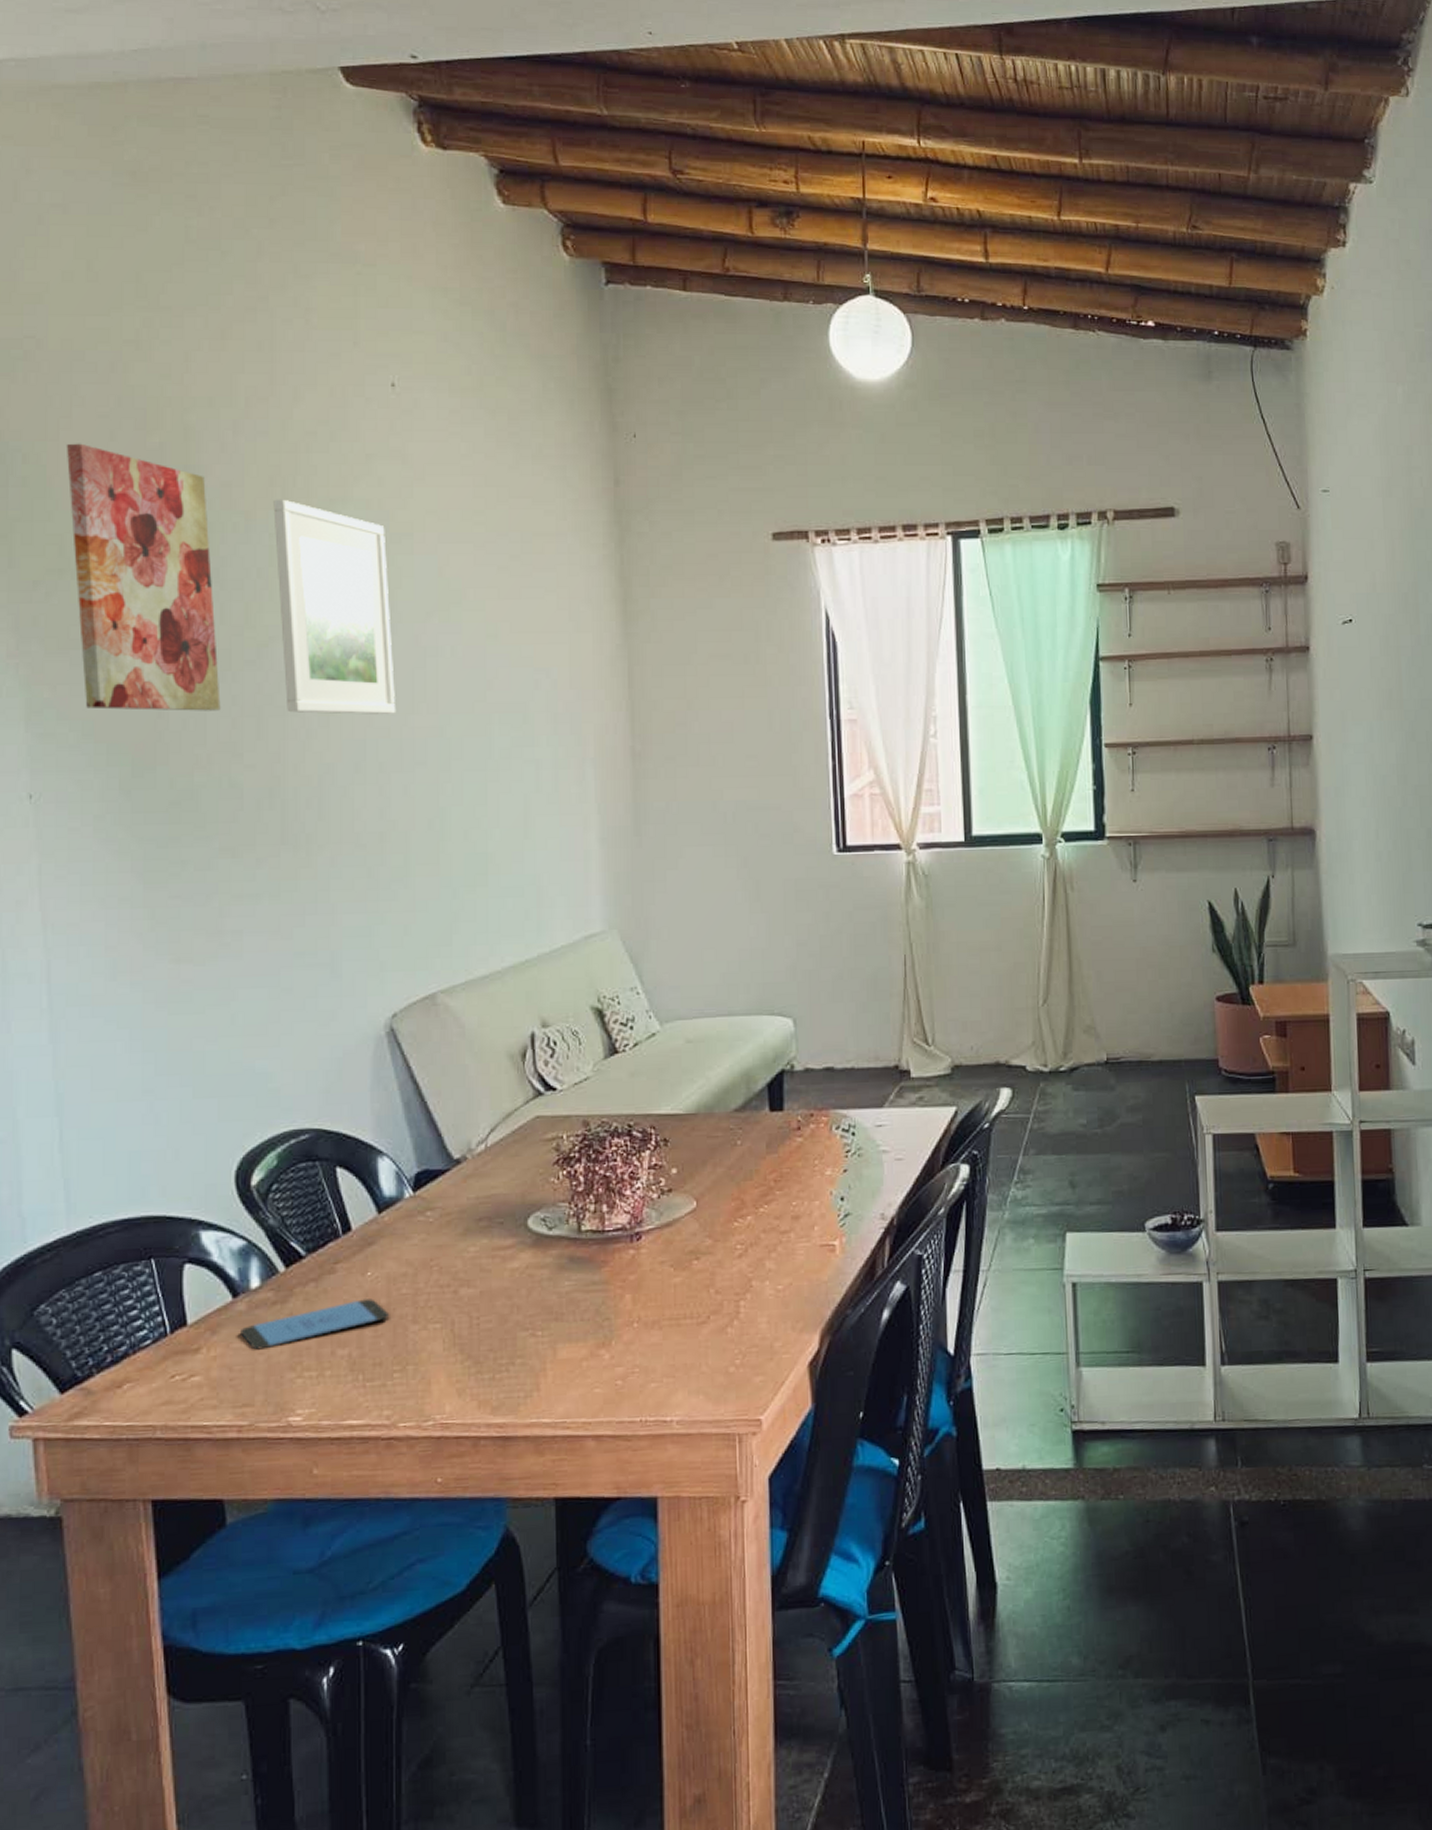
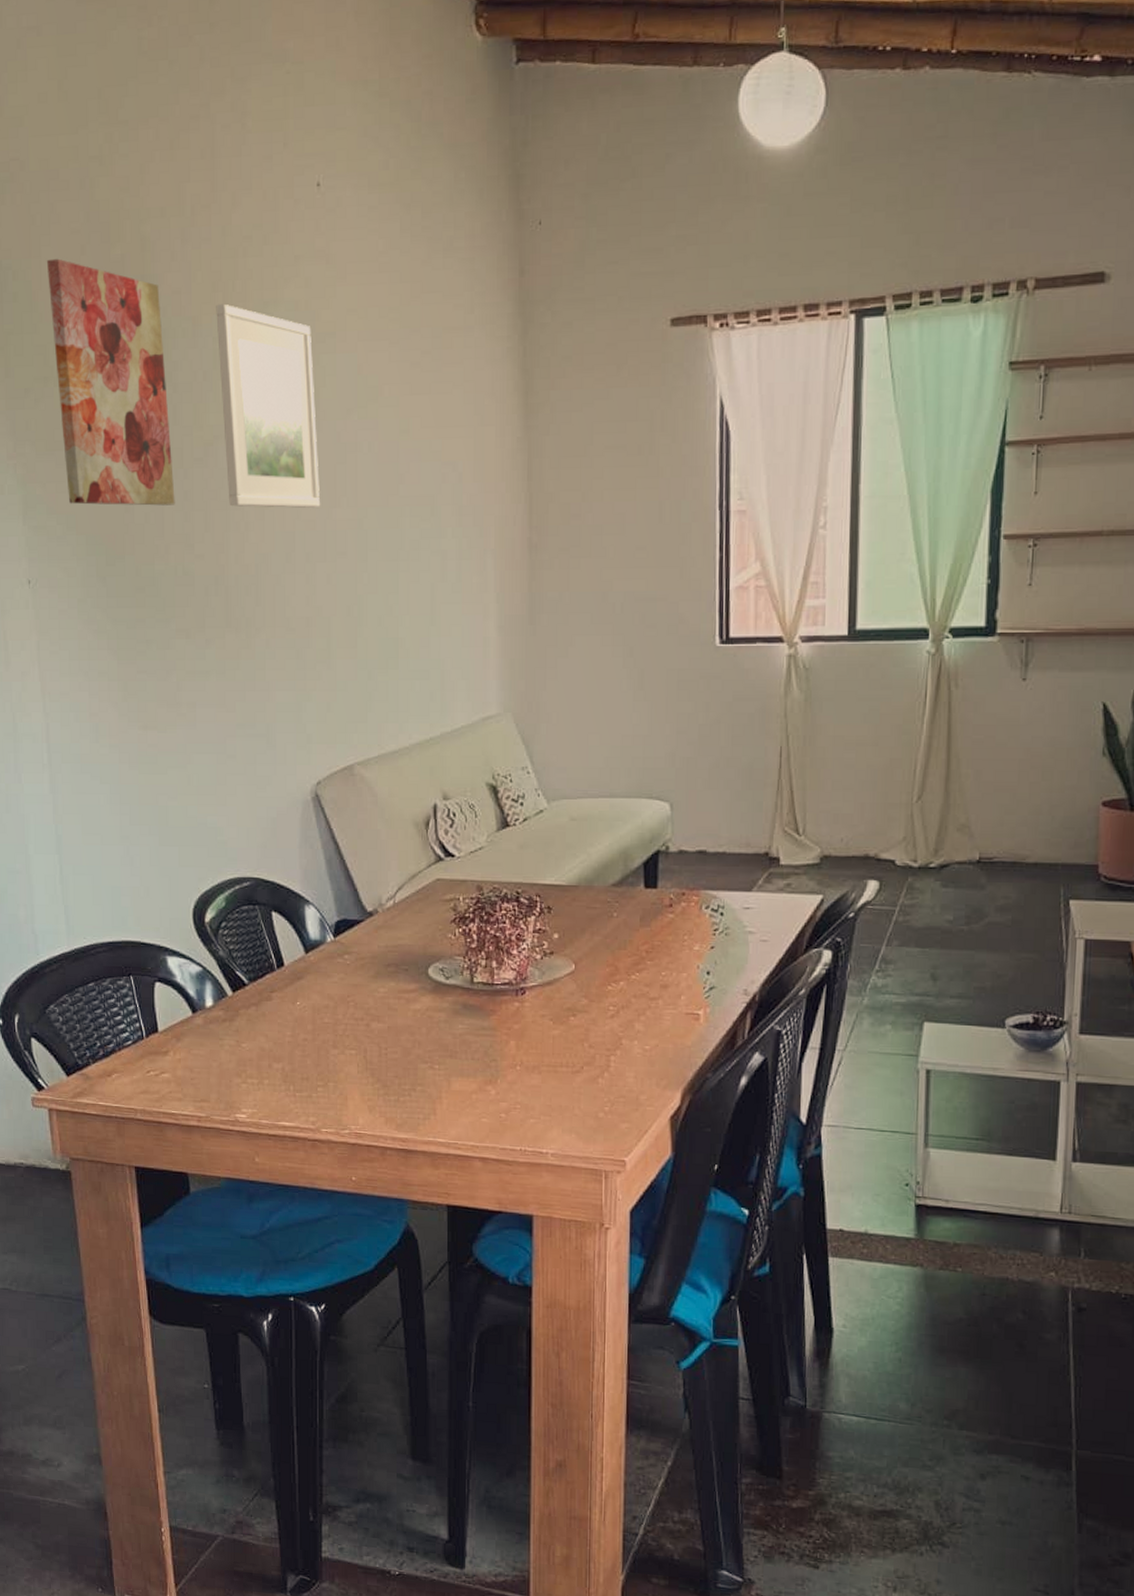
smartphone: present [241,1299,390,1350] -> none [199,1024,315,1057]

